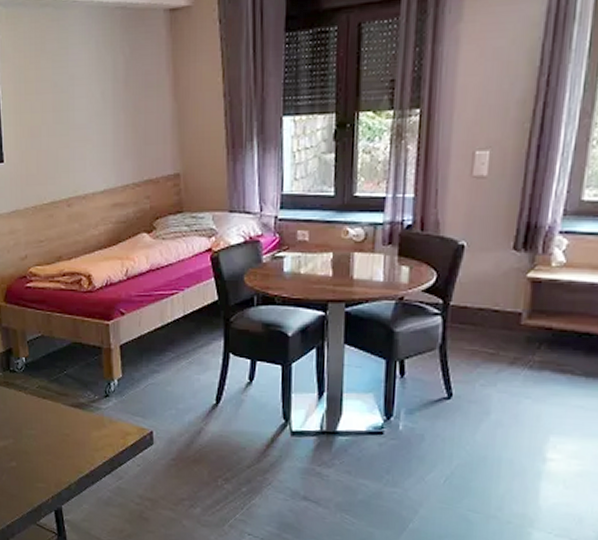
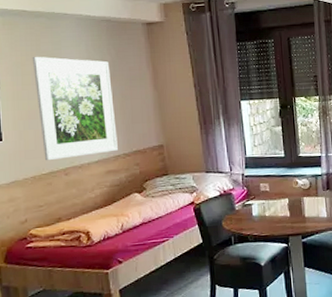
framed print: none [36,57,127,188] -> present [32,56,118,161]

